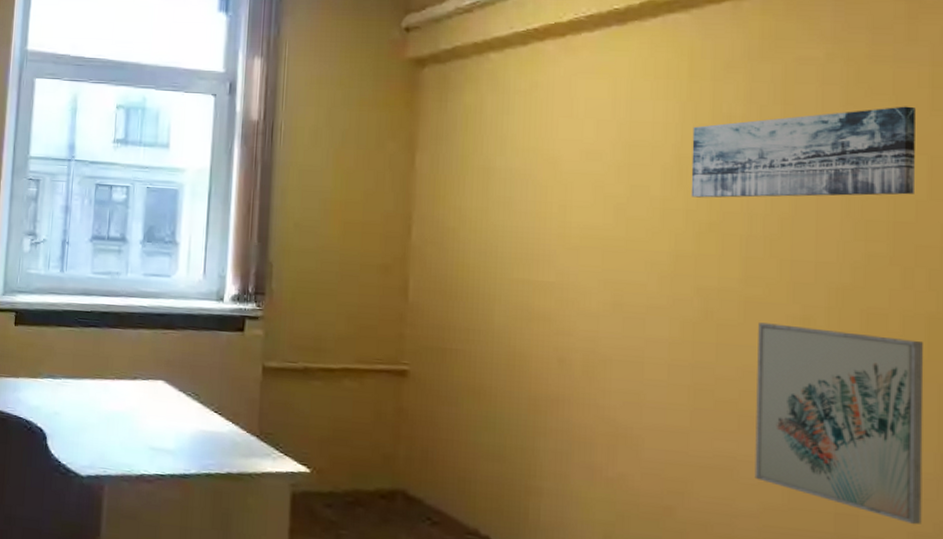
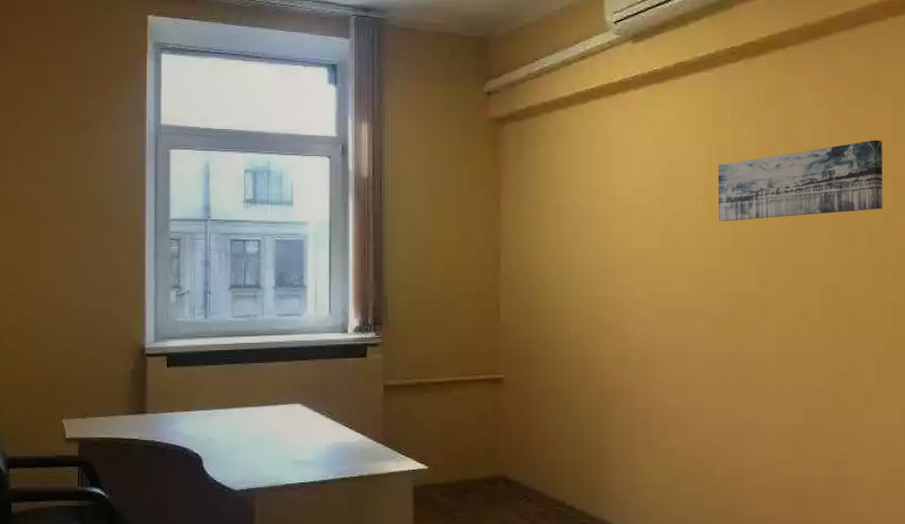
wall art: present [754,322,924,525] -> none [772,318,893,464]

